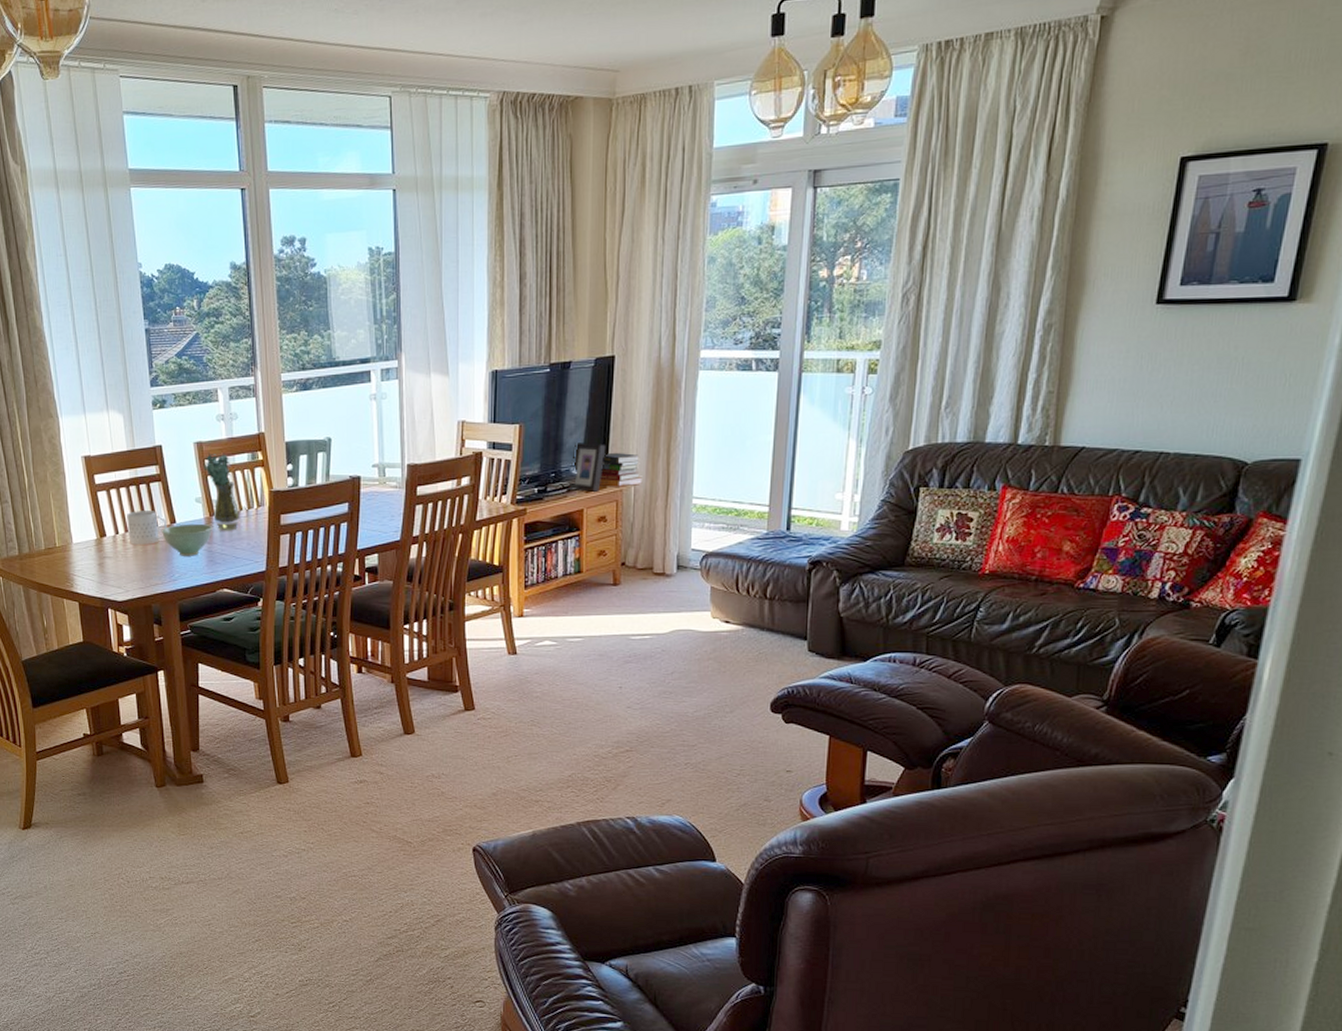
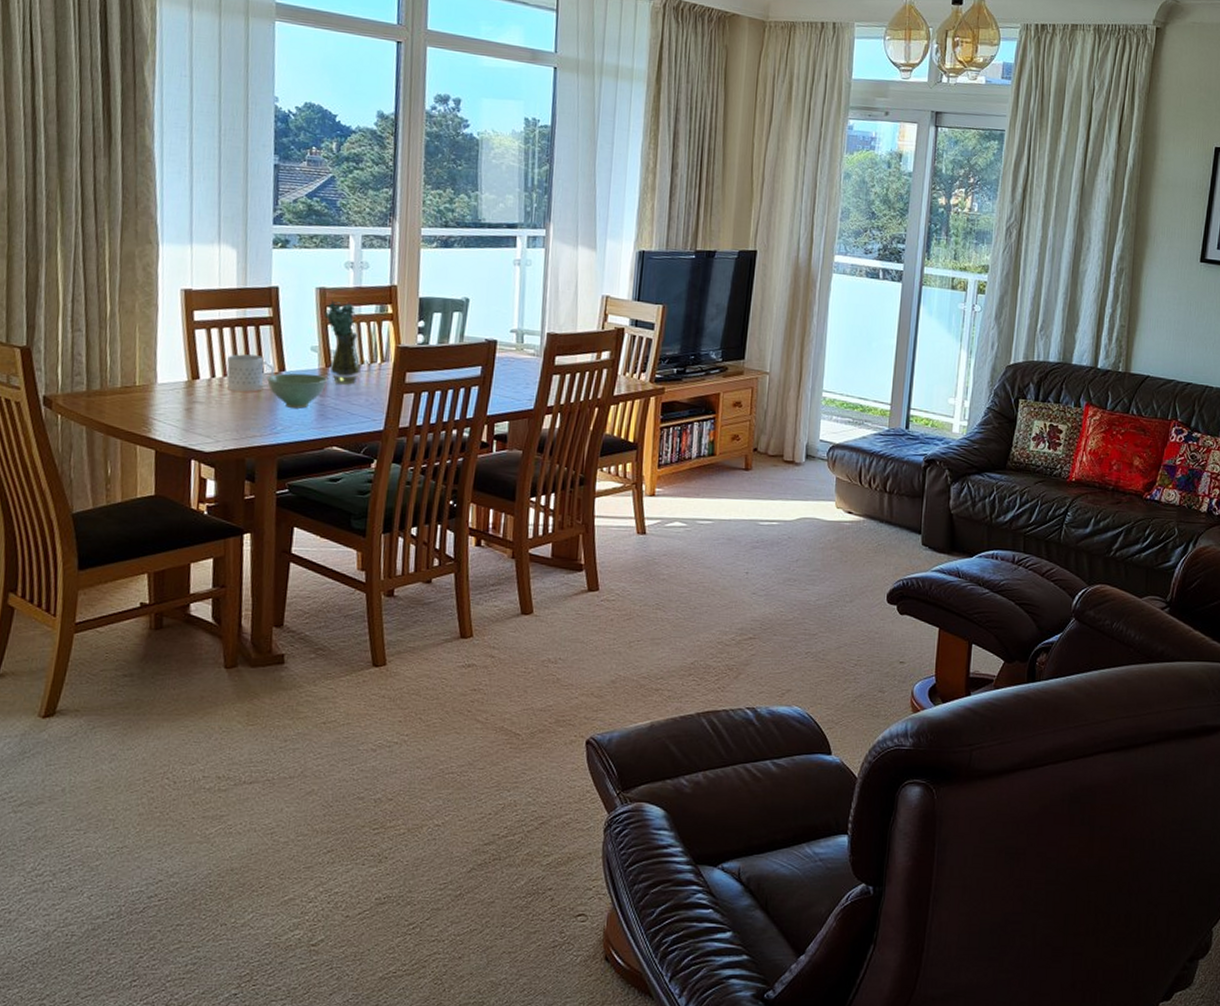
picture frame: present [568,443,606,492] -> none [706,328,745,378]
books: present [599,452,643,487] -> none [736,341,777,376]

